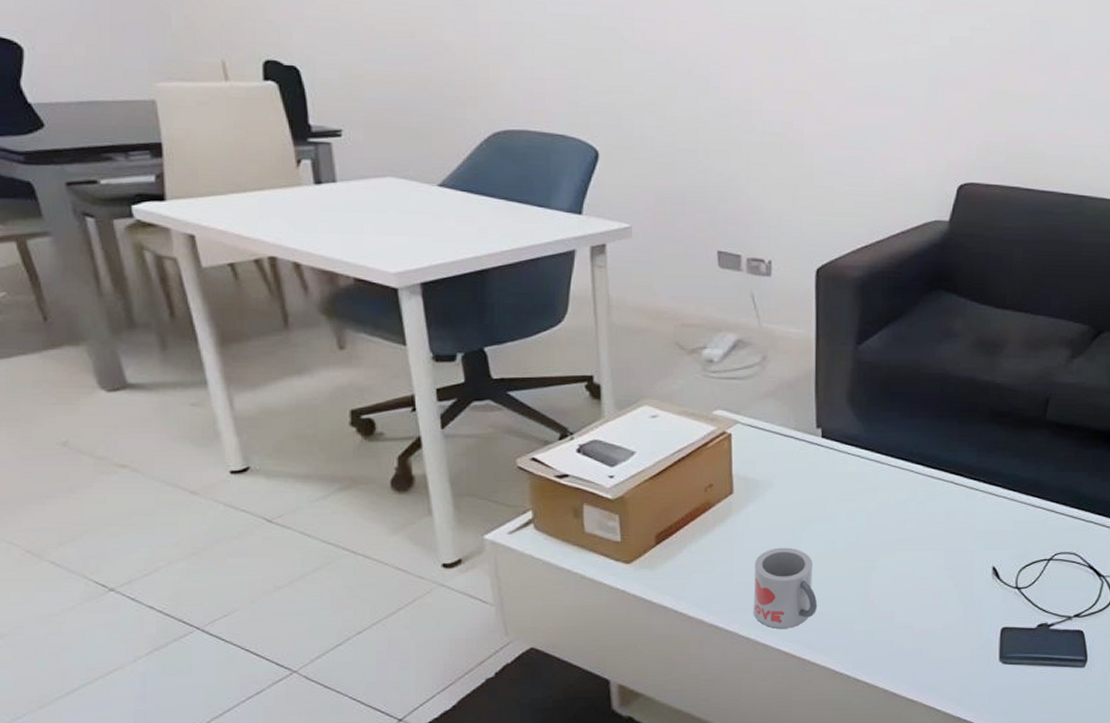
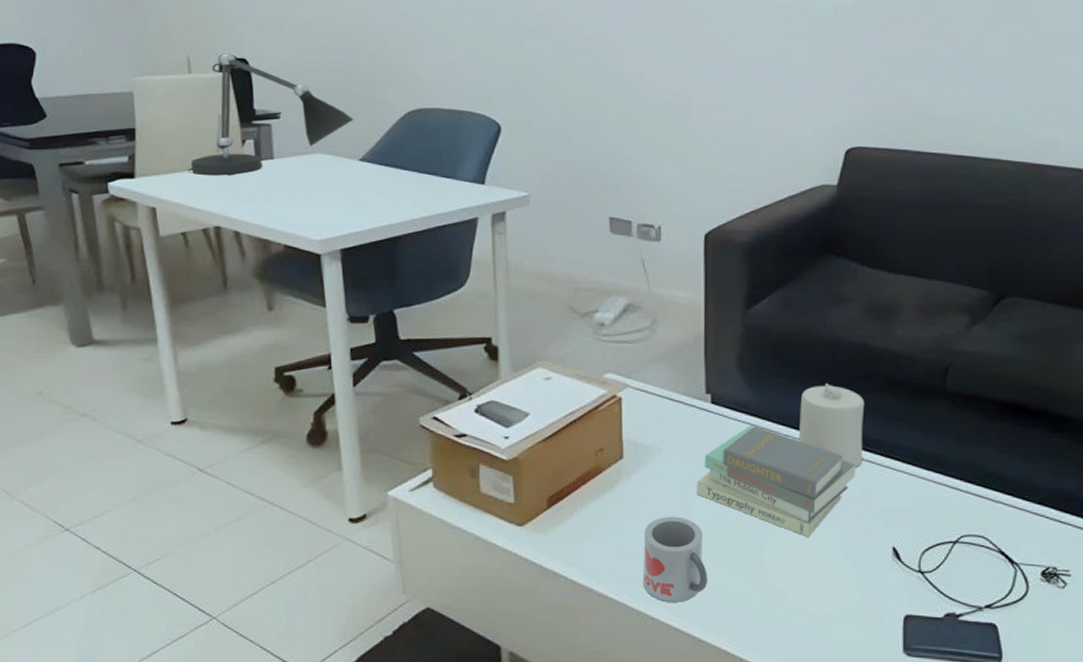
desk lamp: none [231,59,430,200] -> present [187,53,354,176]
books: none [807,458,960,561] -> present [697,426,855,537]
candle: none [906,415,970,494] -> present [798,382,865,467]

